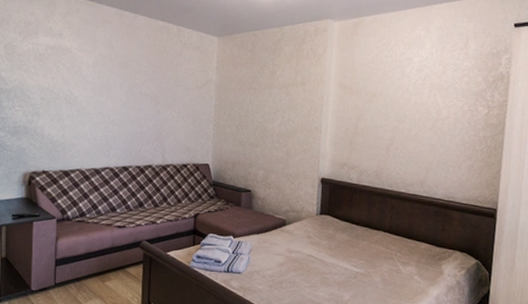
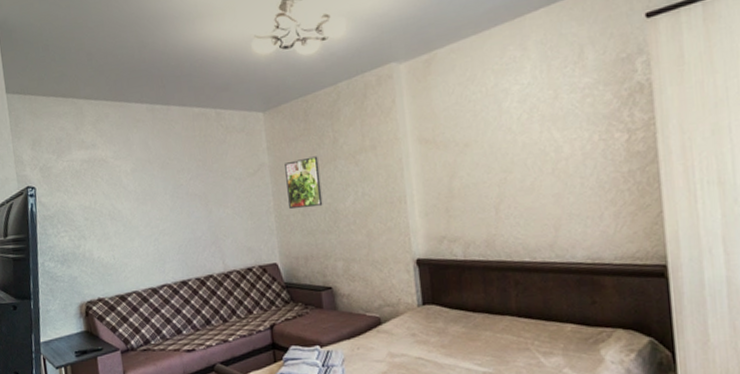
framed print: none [227,81,258,124] -> present [285,156,323,210]

